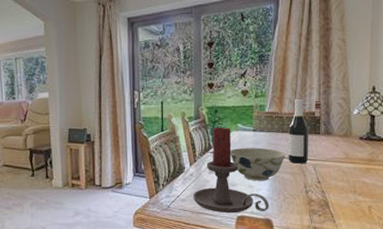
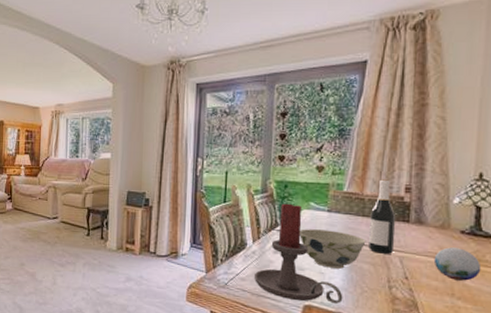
decorative orb: none [340,152,376,179] -> present [433,247,482,281]

